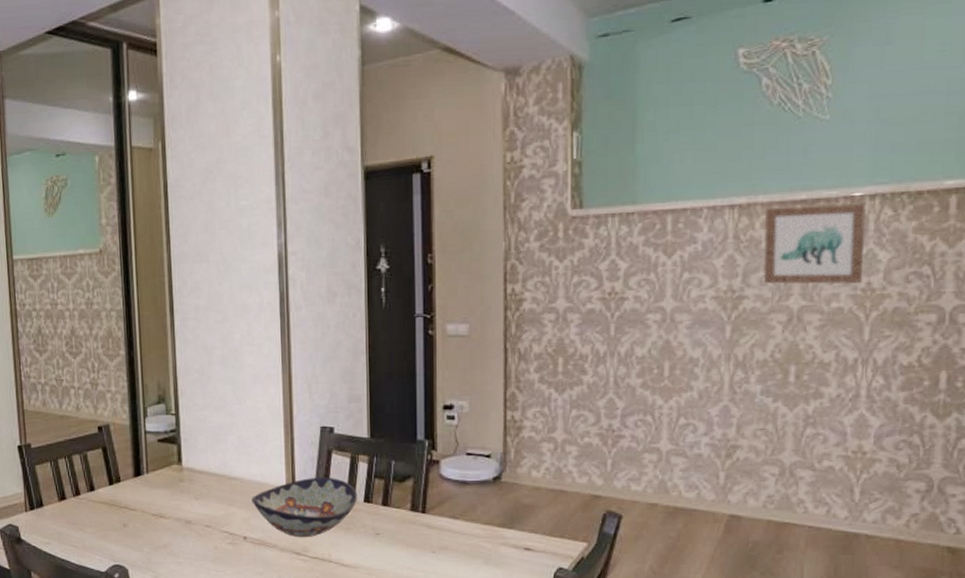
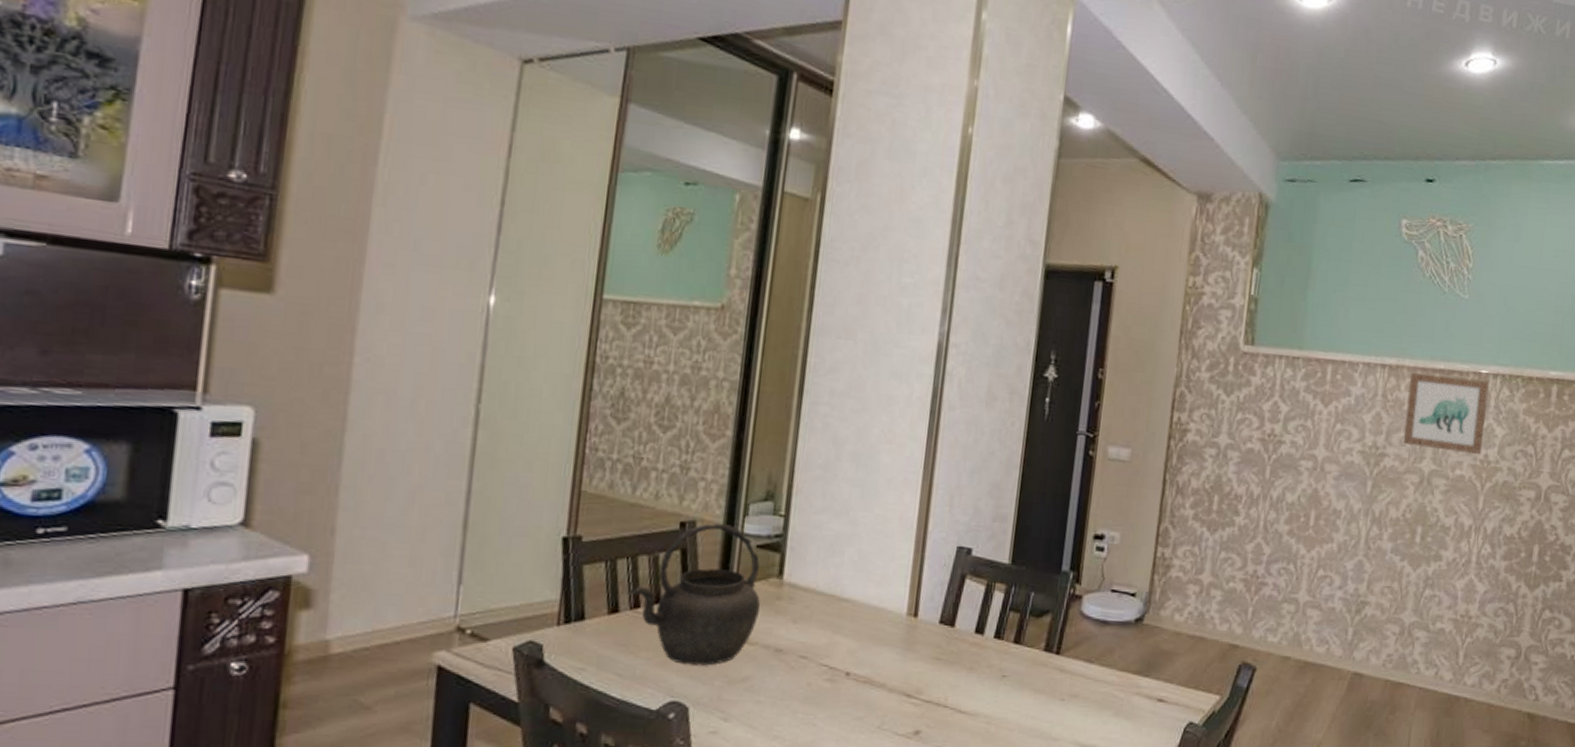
kettle: none [70,424,169,536] -> present [628,523,761,666]
decorative bowl: present [252,477,358,538] -> none [863,605,989,677]

